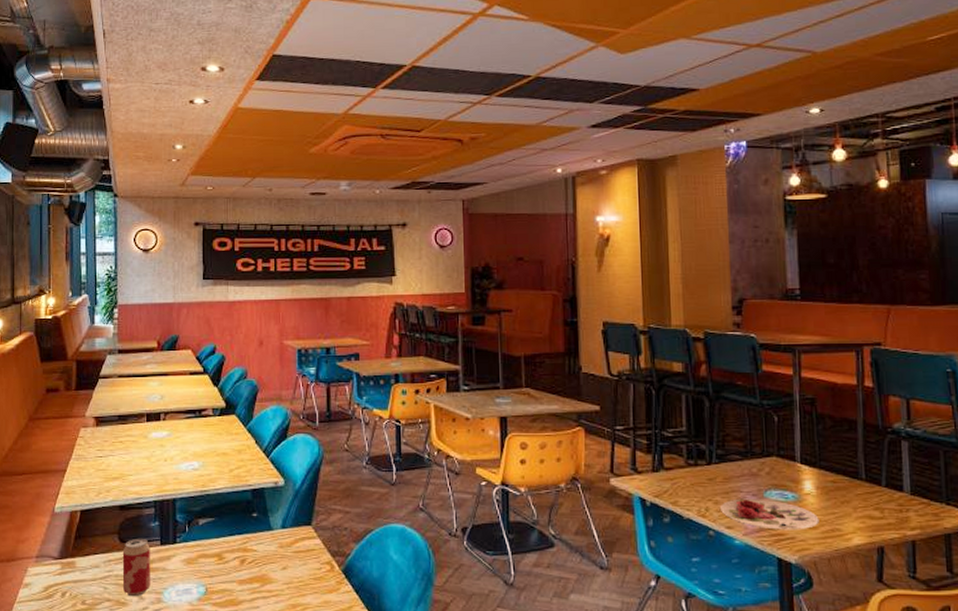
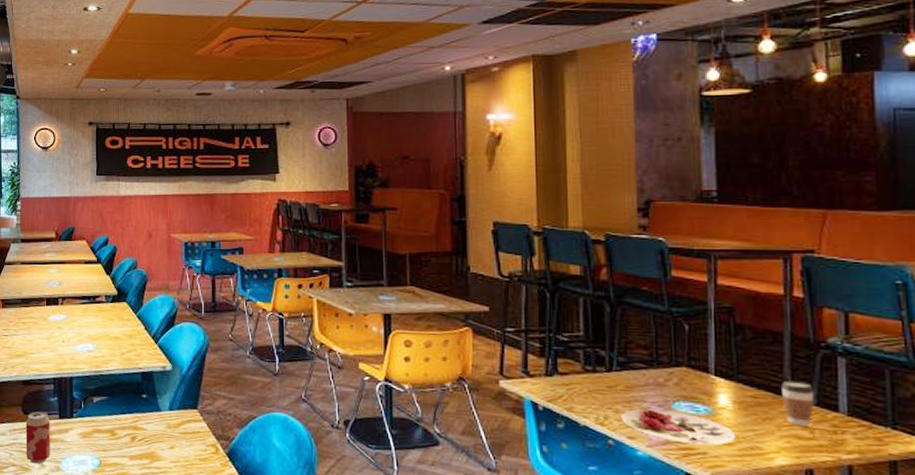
coffee cup: none [855,466,884,506] -> present [780,382,815,426]

